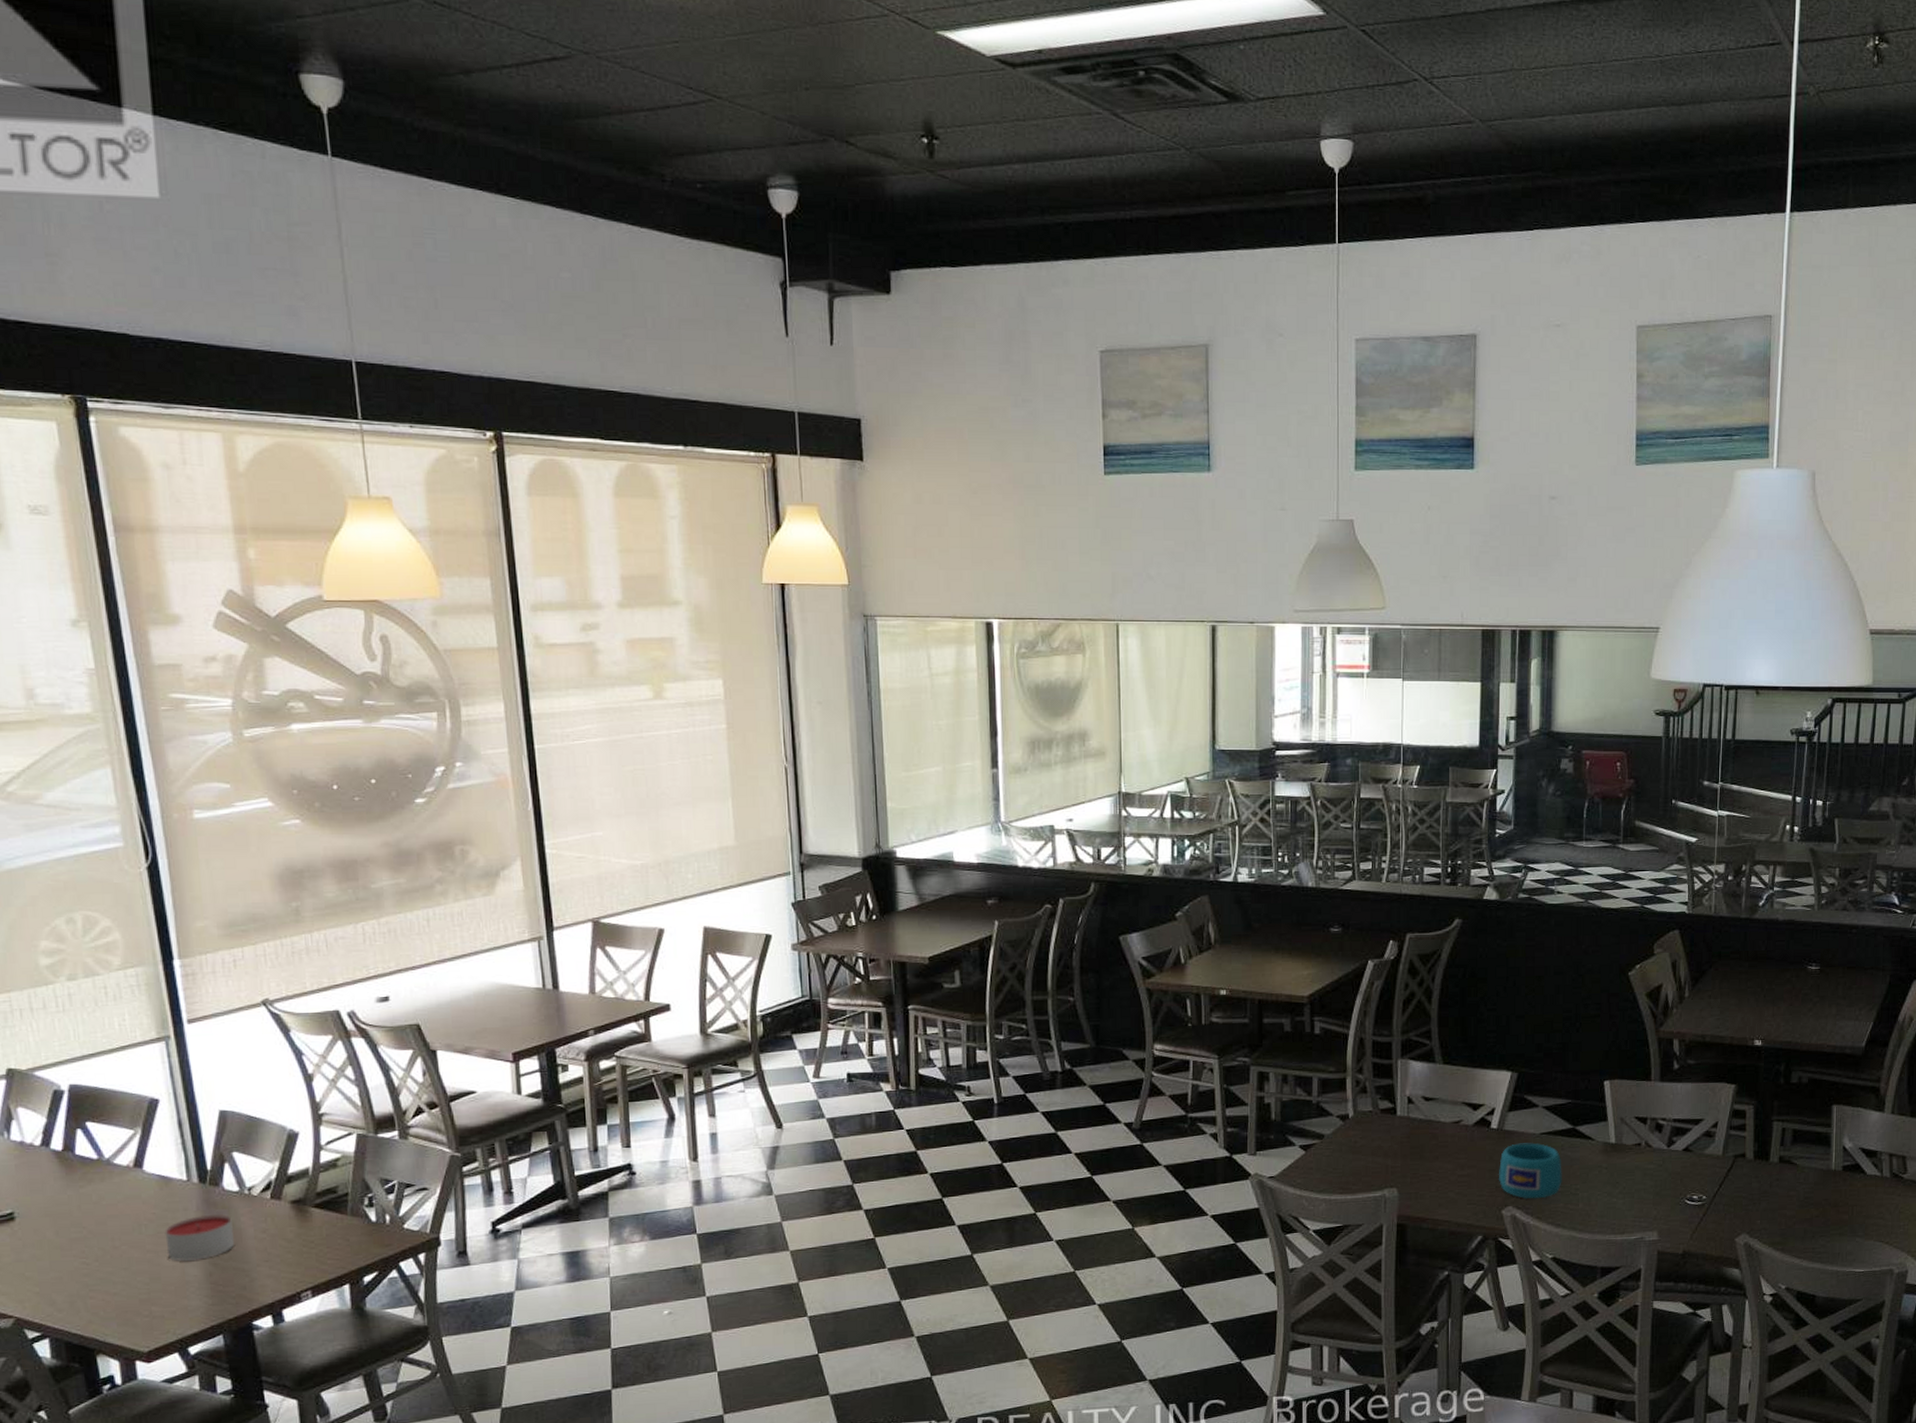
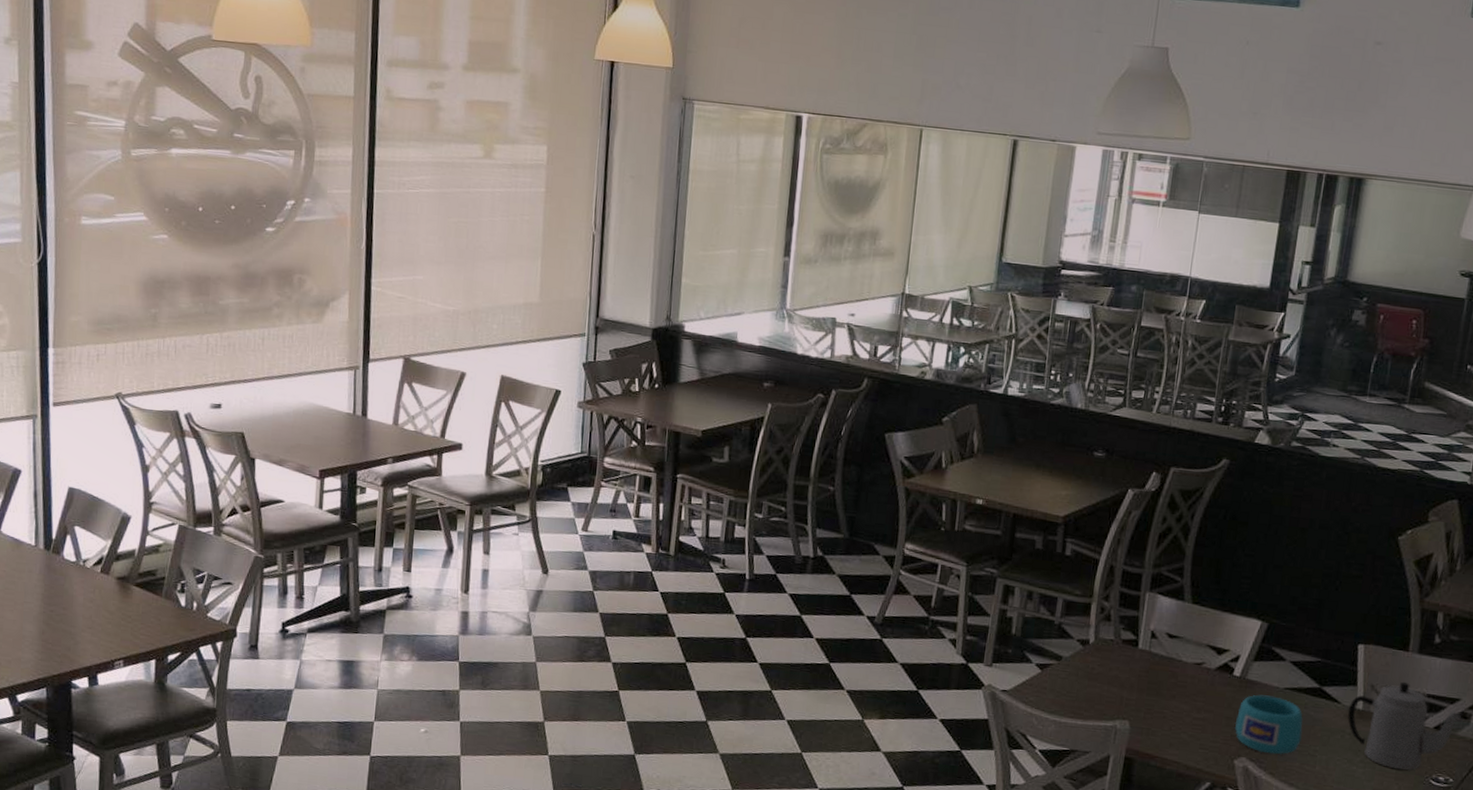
candle: present [164,1215,235,1261] -> none [10,579,67,618]
teapot: none [1603,1110,1706,1195] -> present [1347,681,1461,770]

